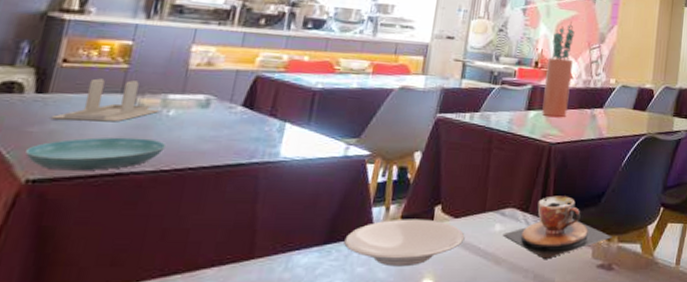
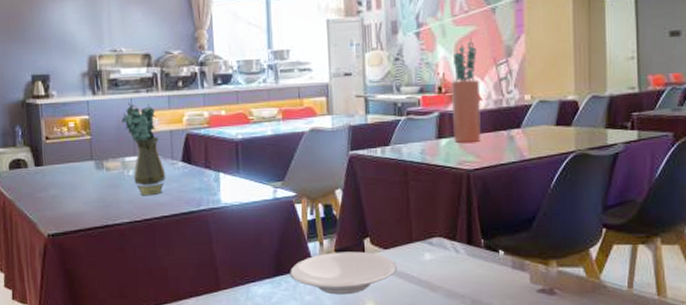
saucer: present [25,137,167,171] -> none [42,196,134,226]
napkin holder: present [50,78,160,123] -> none [50,149,122,186]
vase: none [173,33,223,142] -> present [121,102,166,196]
teacup: present [502,196,613,259] -> none [433,222,550,285]

